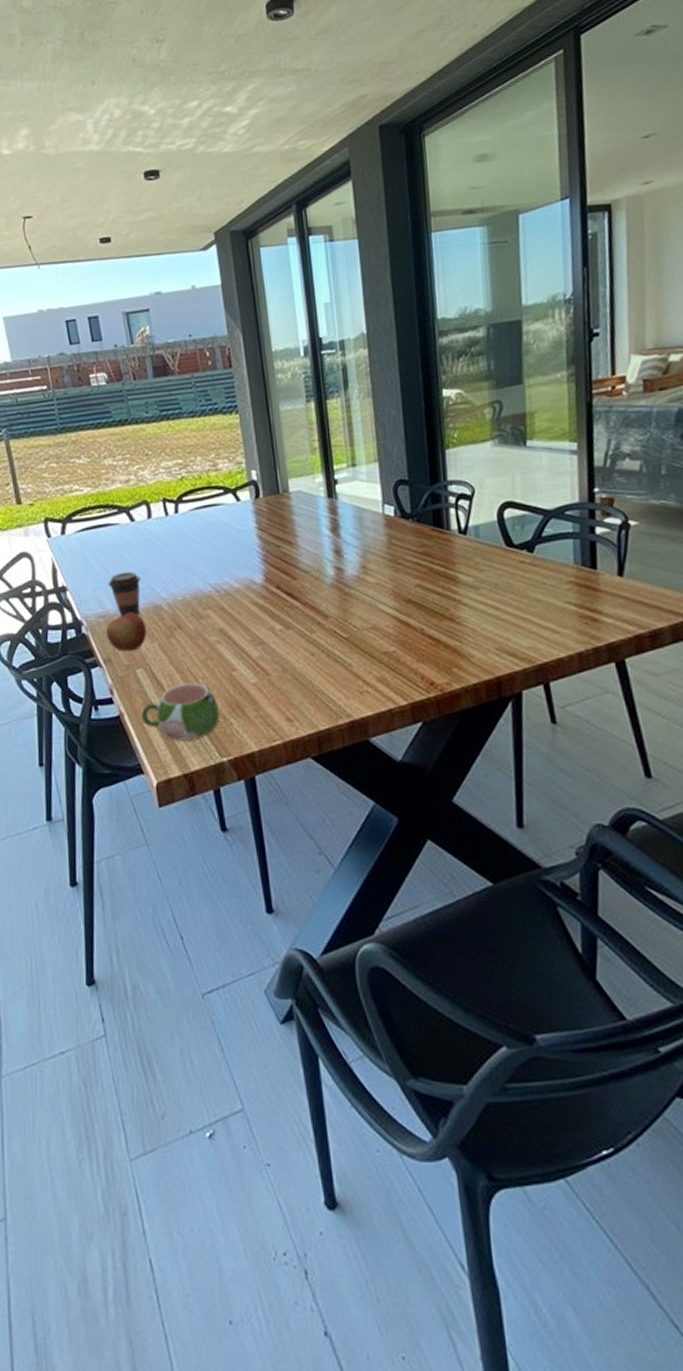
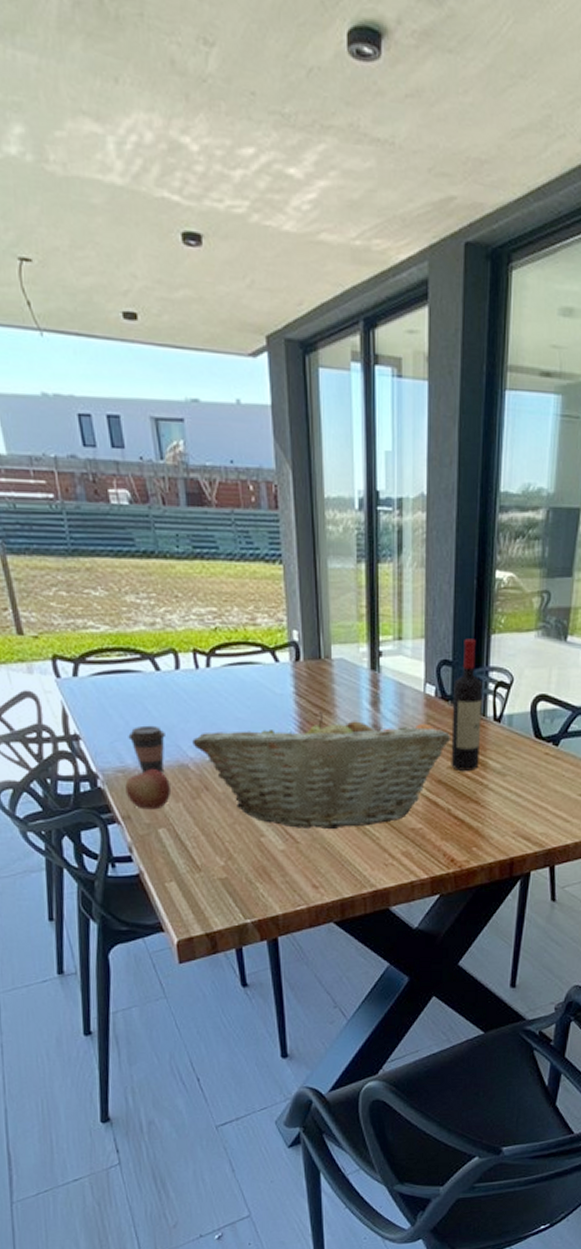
mug: present [142,682,220,741] -> none [163,845,246,902]
fruit basket: none [165,542,416,660] -> present [192,711,451,830]
wine bottle: none [412,456,449,588] -> present [451,638,482,771]

